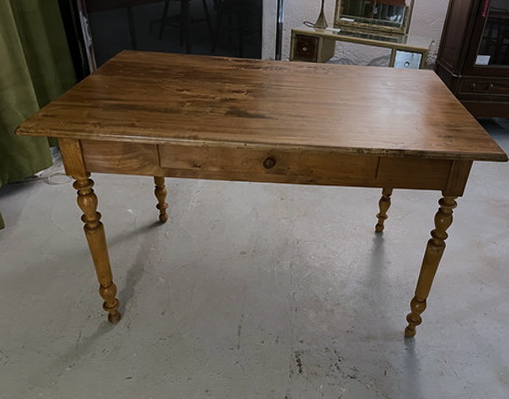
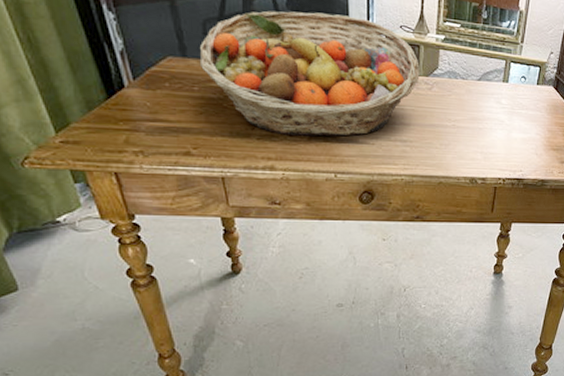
fruit basket: none [146,12,318,113] -> present [199,10,420,137]

